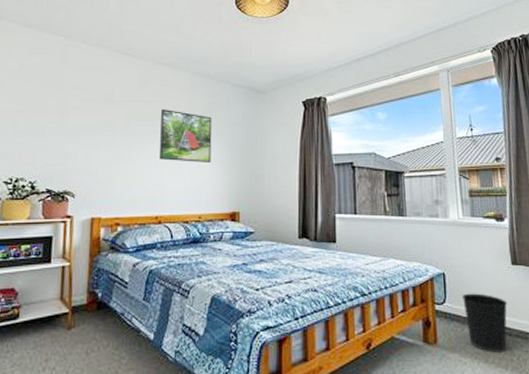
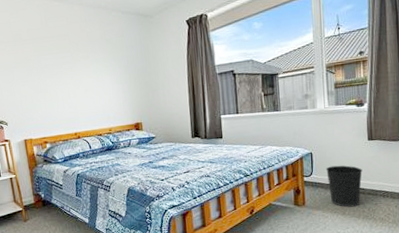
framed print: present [160,109,212,162] -> none [64,42,113,87]

